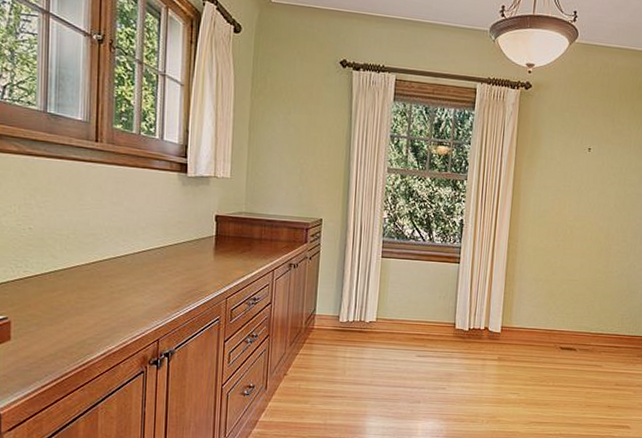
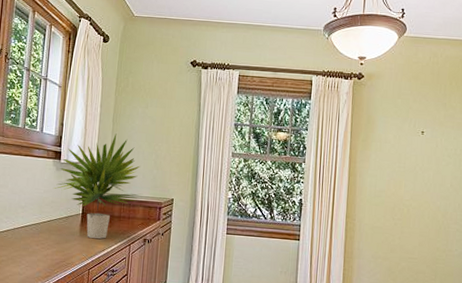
plant: none [180,143,286,264] -> present [54,133,142,239]

